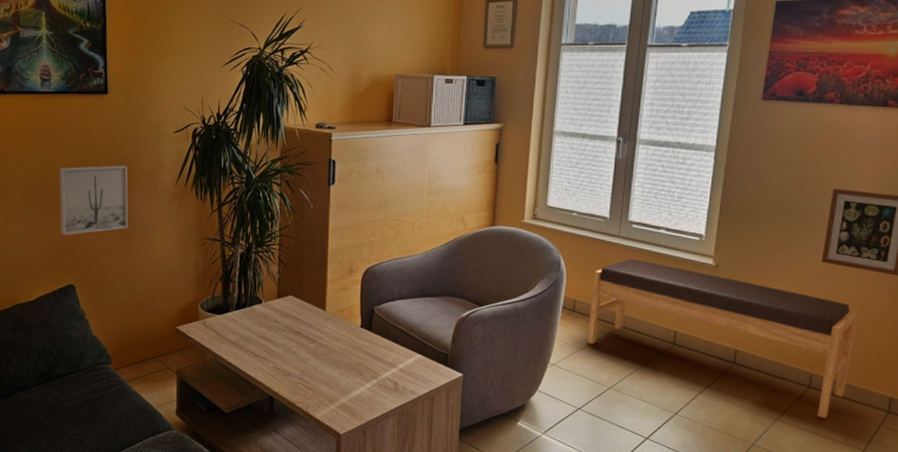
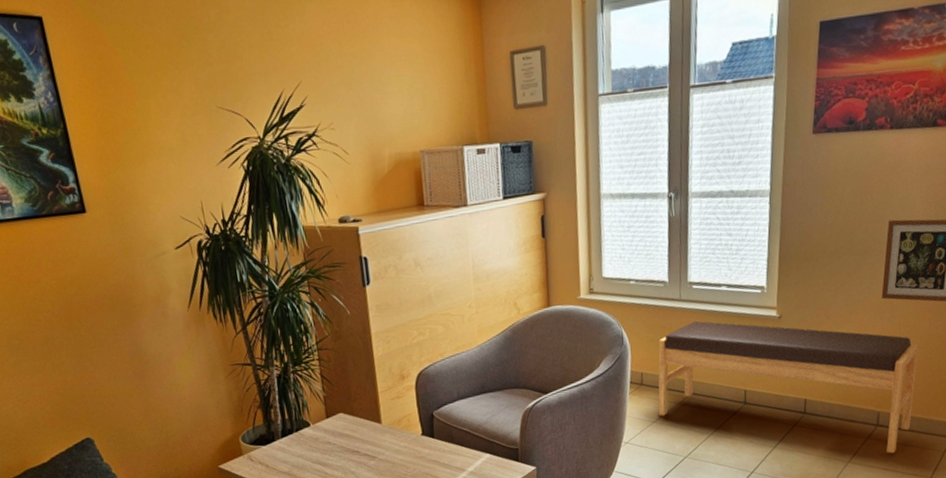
wall art: present [59,165,129,235] -> none [46,294,142,384]

